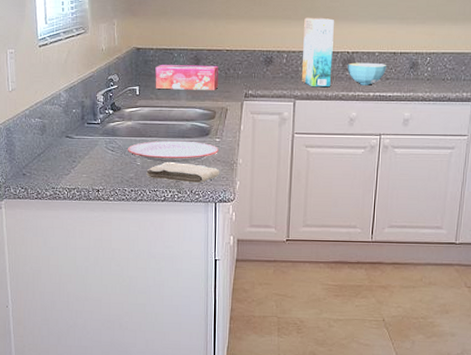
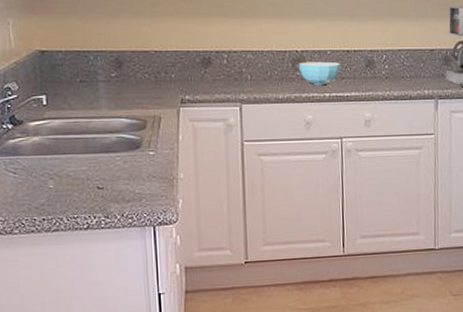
plate: present [128,140,218,163] -> none [35,156,153,183]
washcloth: present [146,162,220,184] -> none [62,182,157,206]
tissue box: present [155,65,218,90] -> none [66,68,147,98]
cereal box: present [301,17,334,88] -> none [244,14,281,90]

